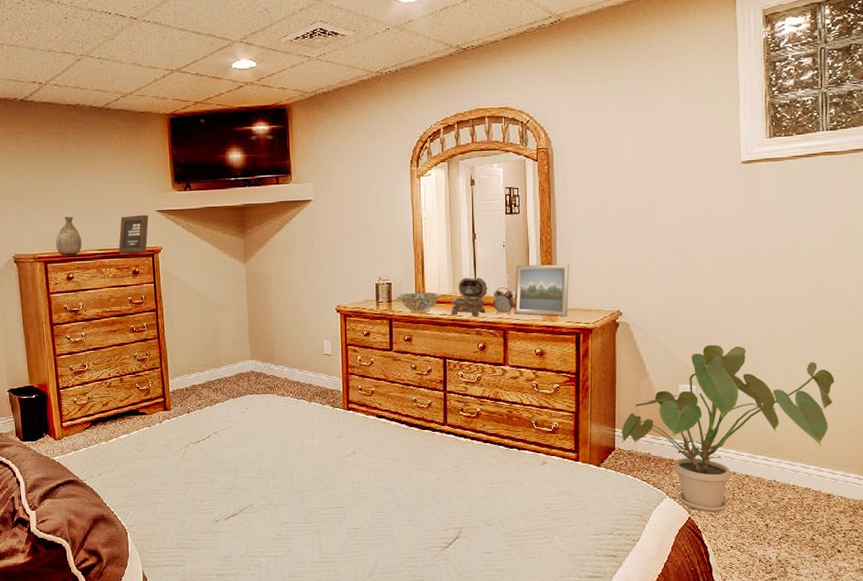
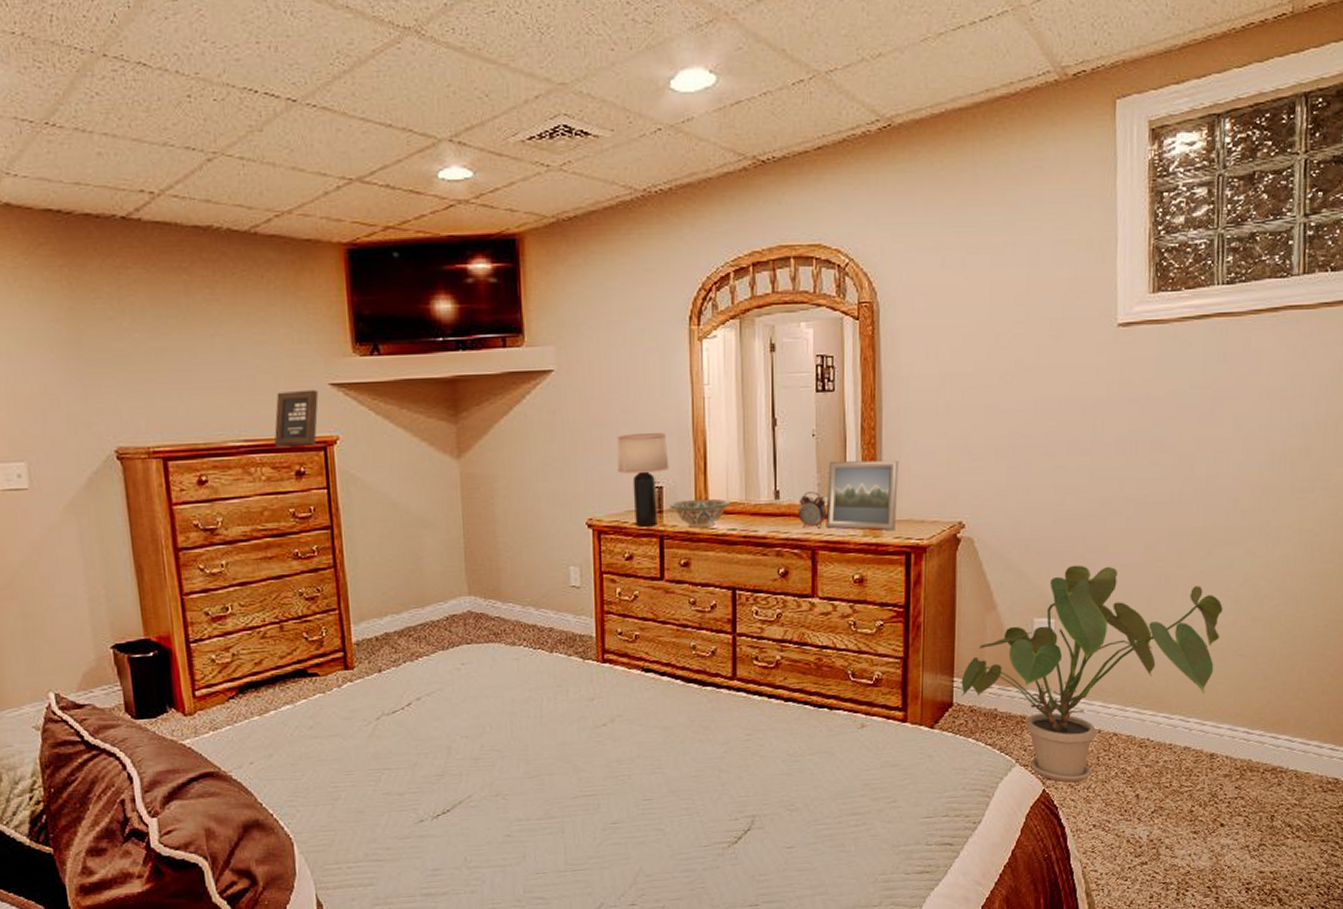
vase: present [56,216,82,258] -> none [180,392,220,452]
table lamp: none [358,243,396,313] -> present [617,432,669,529]
jewelry box: present [451,277,488,316] -> none [742,478,792,531]

